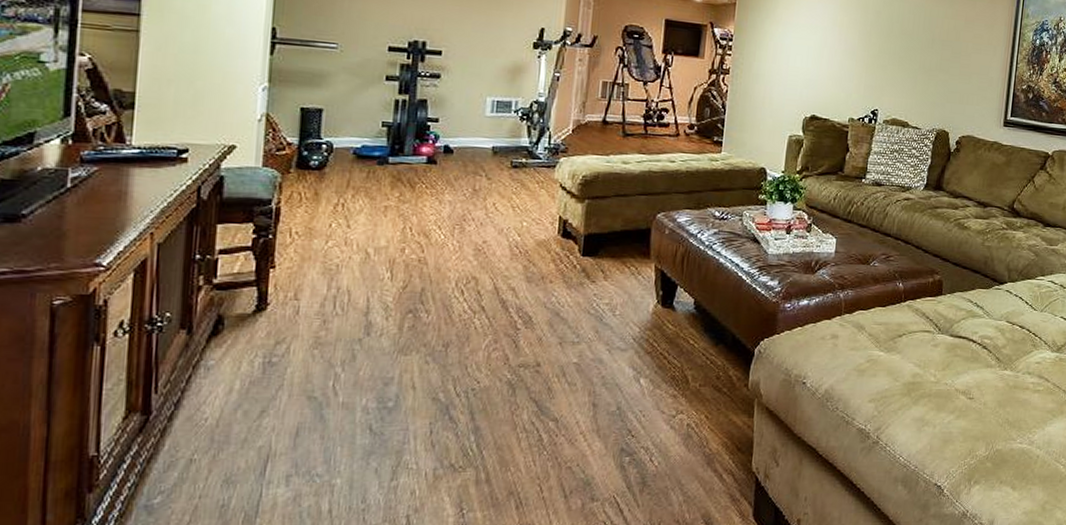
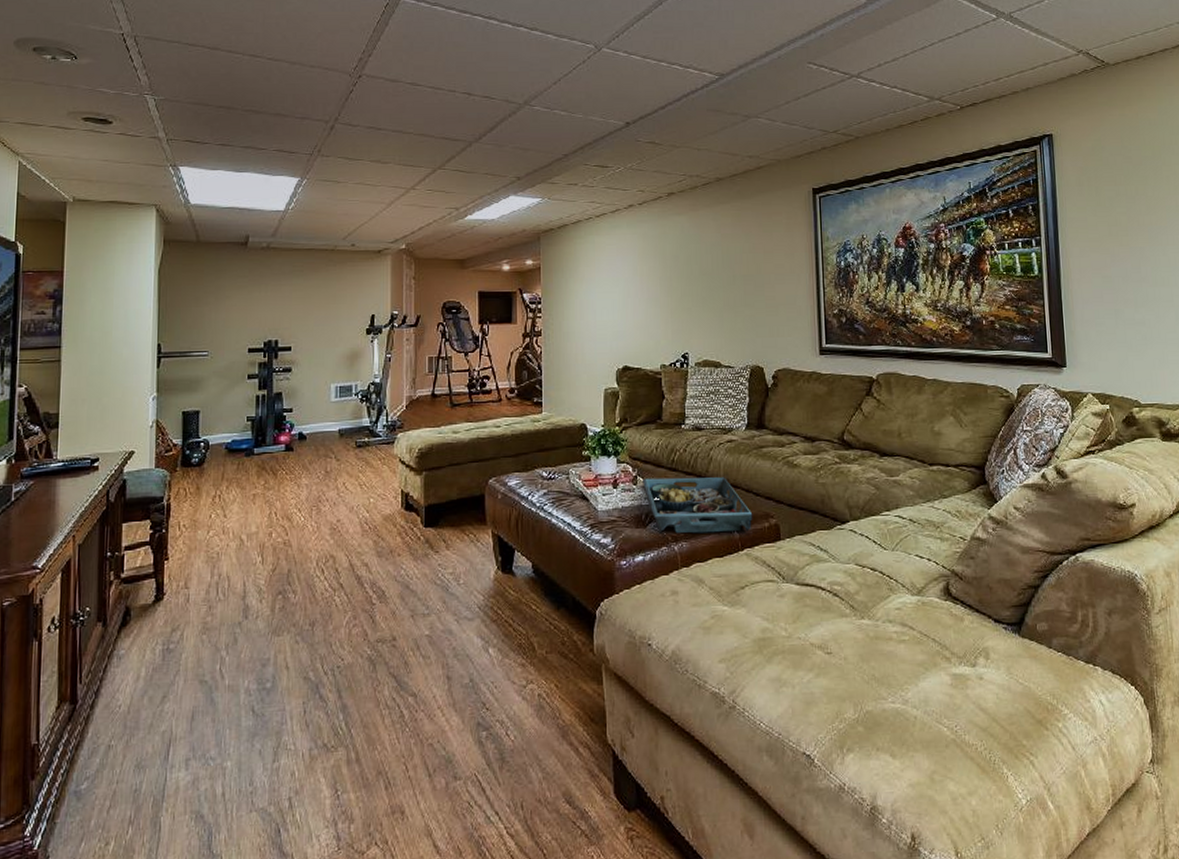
serving tray: none [815,227,920,285] -> present [641,477,753,534]

